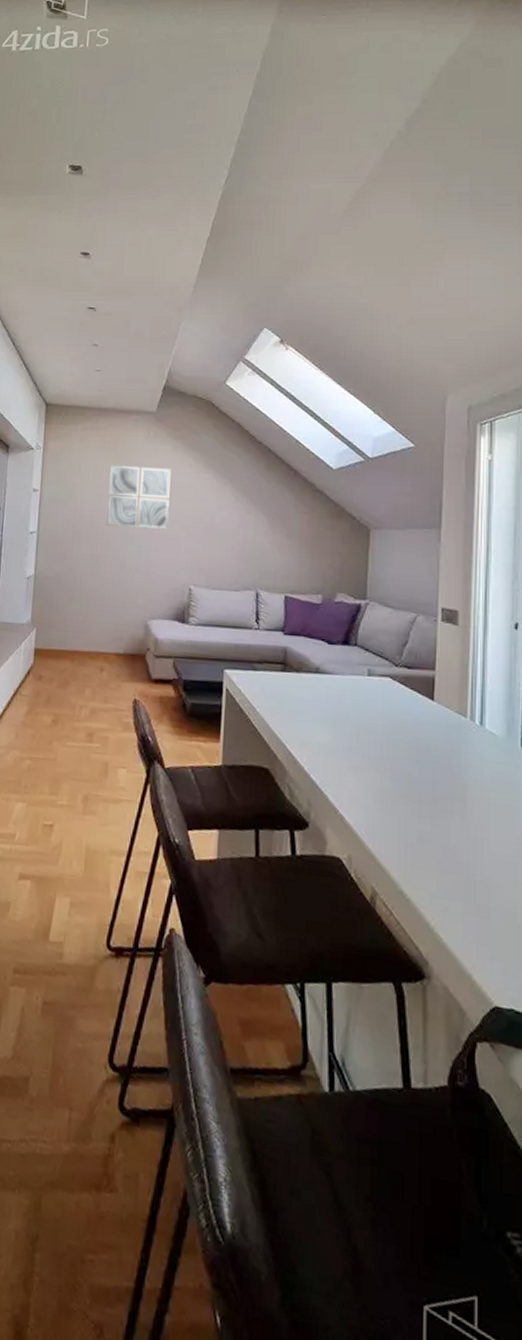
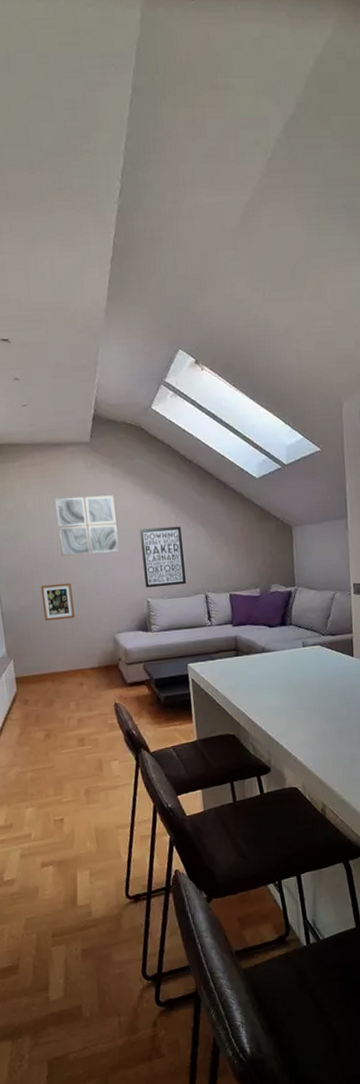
picture frame: none [77,553,111,594] -> present [40,582,75,622]
wall art: none [190,508,239,577] -> present [139,526,187,588]

